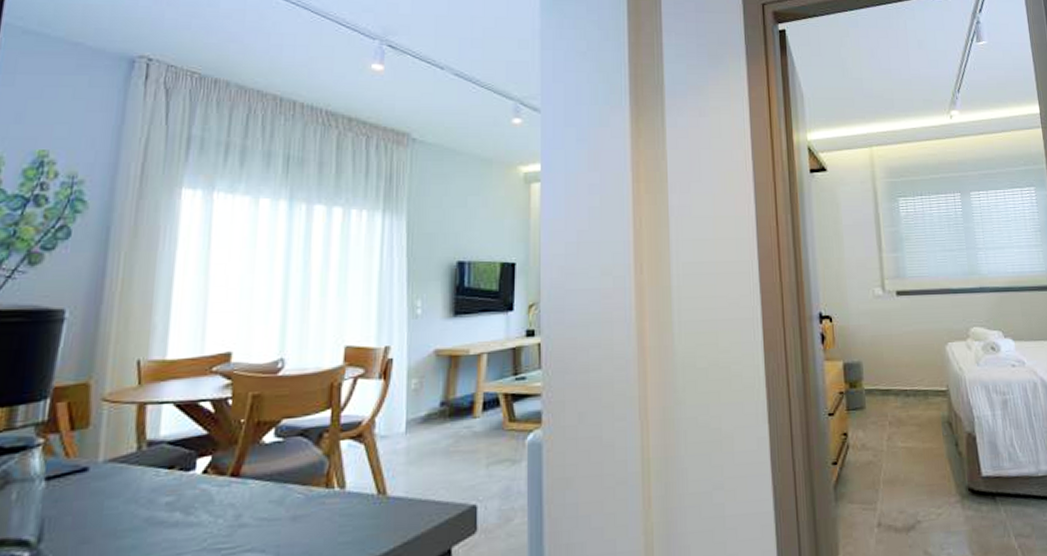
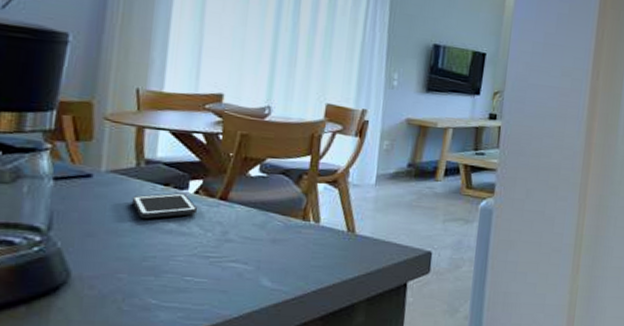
cell phone: none [132,475,206,512] -> present [131,193,197,219]

